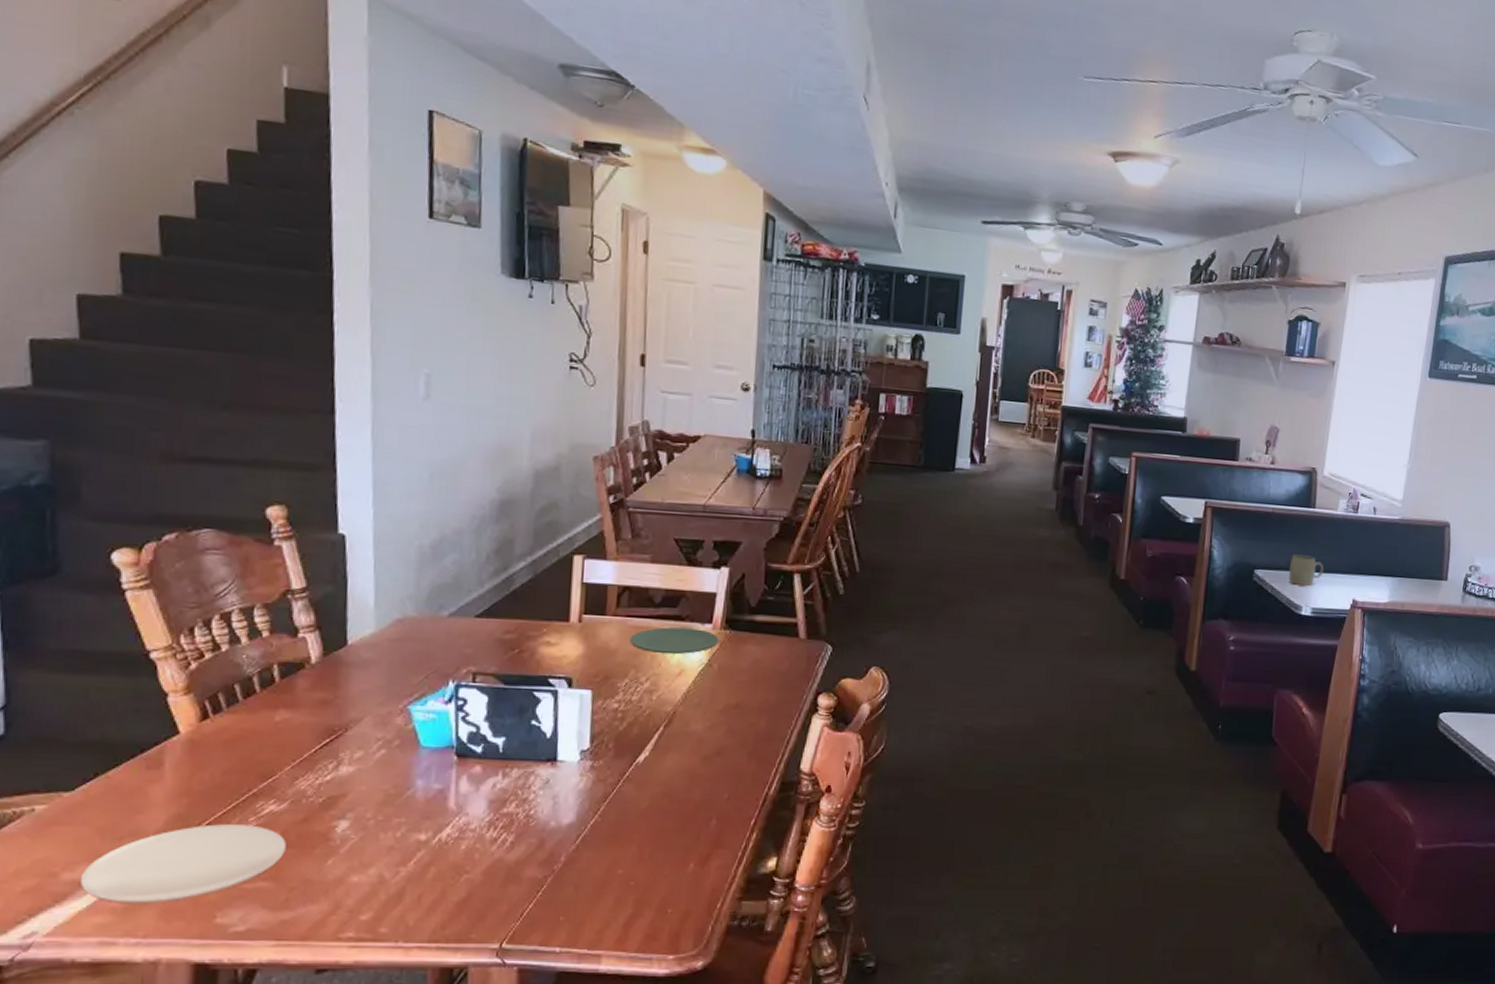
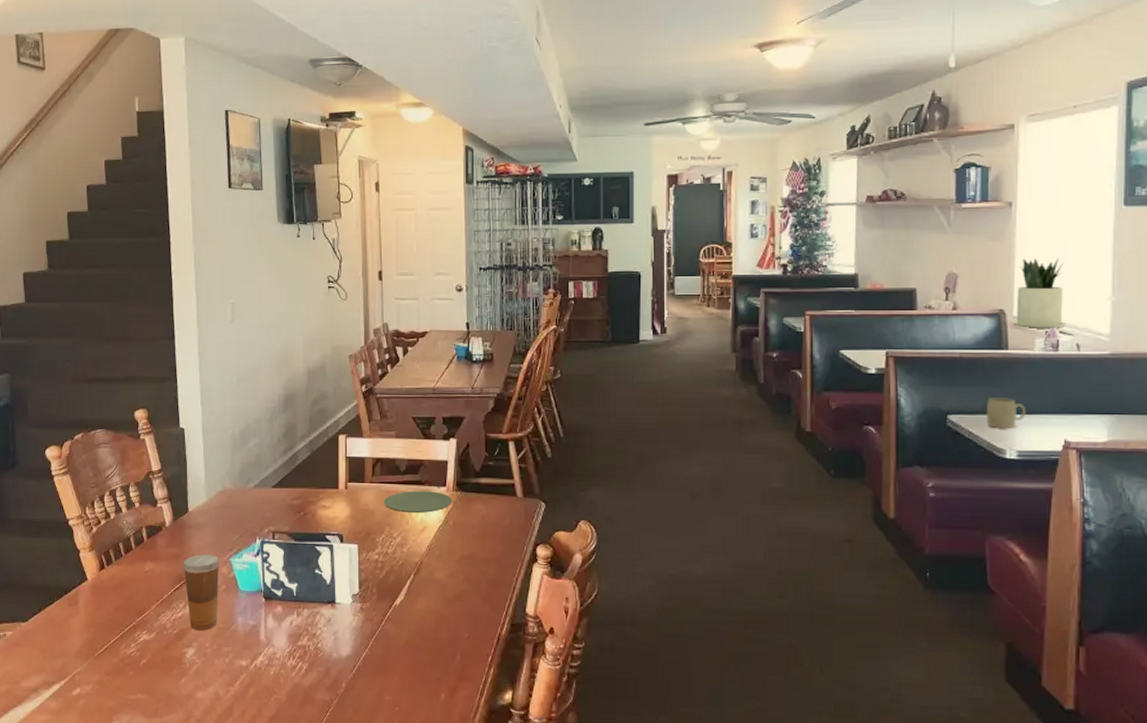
plate: present [79,824,286,904] -> none [32,648,154,708]
beverage cup: none [336,700,392,799] -> present [183,554,219,632]
planter: none [1321,419,1373,491] -> present [1011,258,1068,328]

